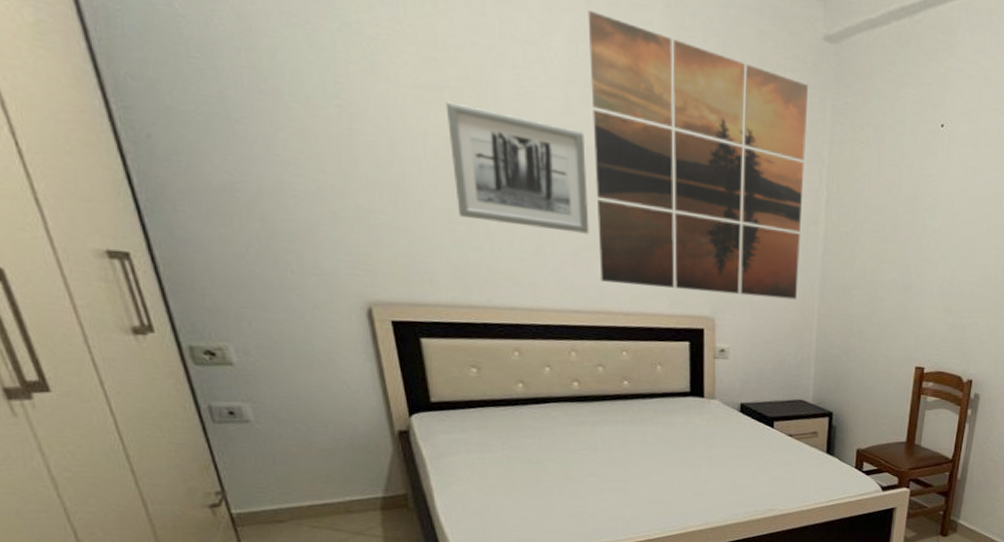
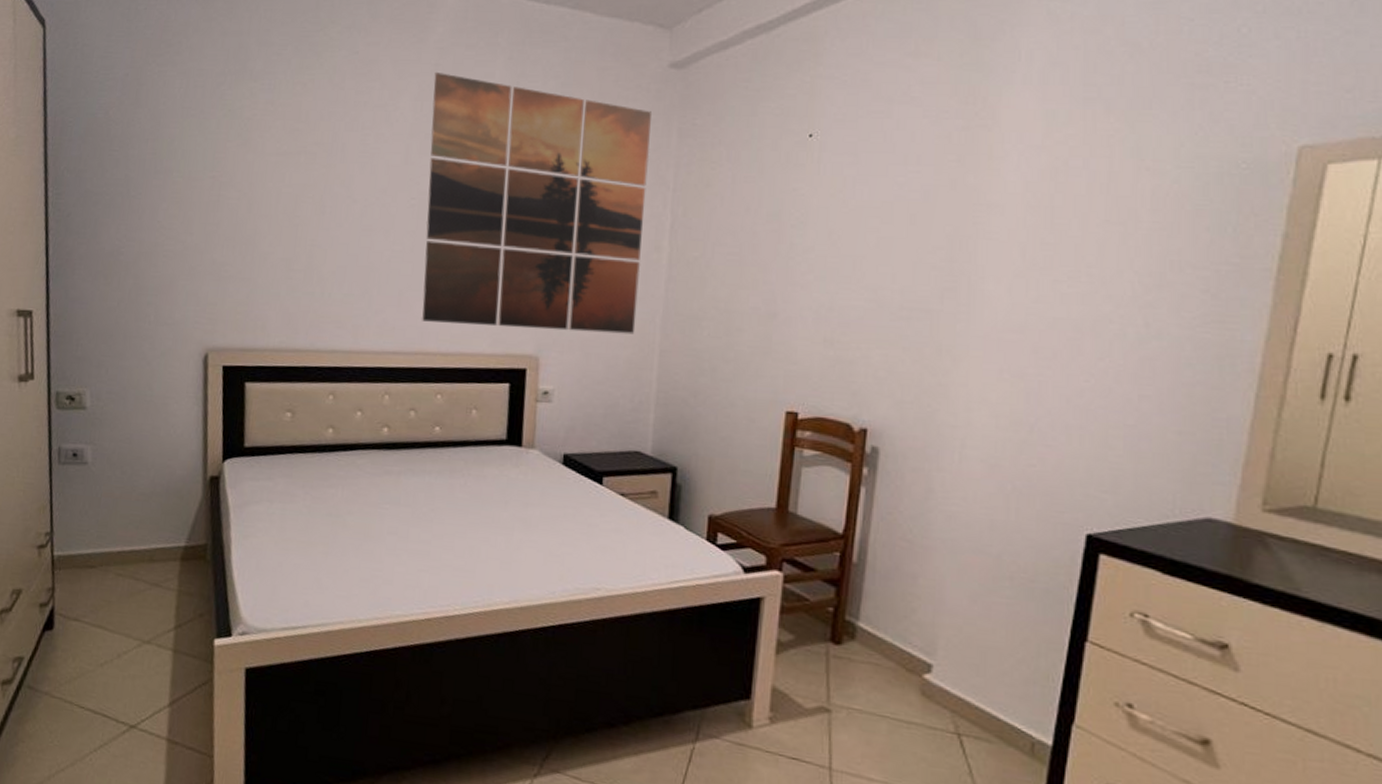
wall art: present [445,101,589,235] -> none [297,164,421,276]

